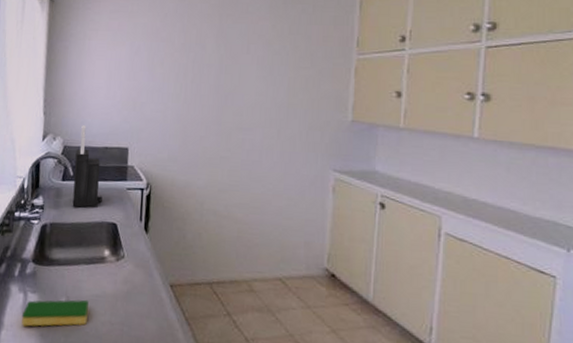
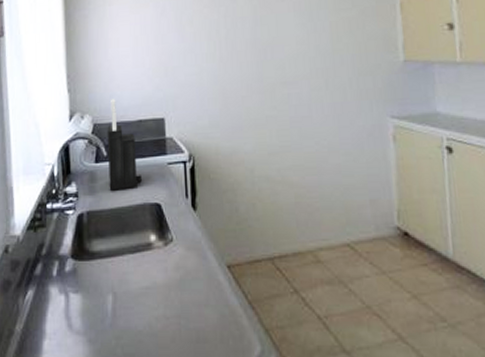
dish sponge: present [21,299,89,327] -> none [65,293,139,333]

